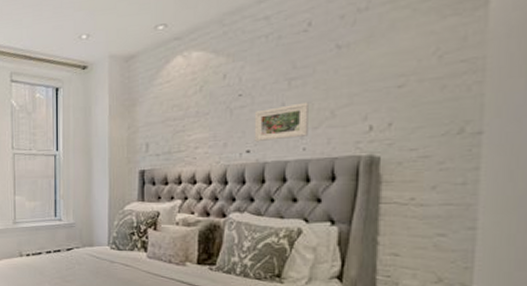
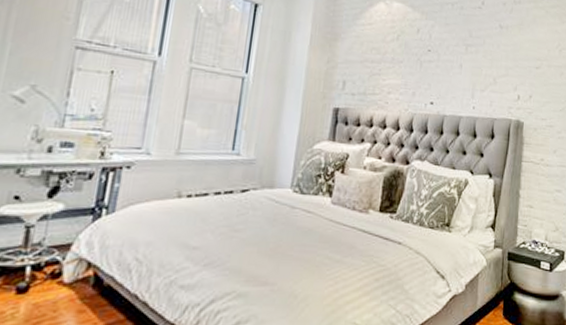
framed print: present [254,102,309,141] -> none [437,67,479,97]

